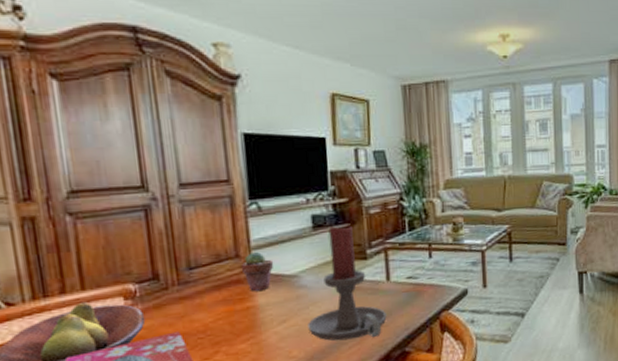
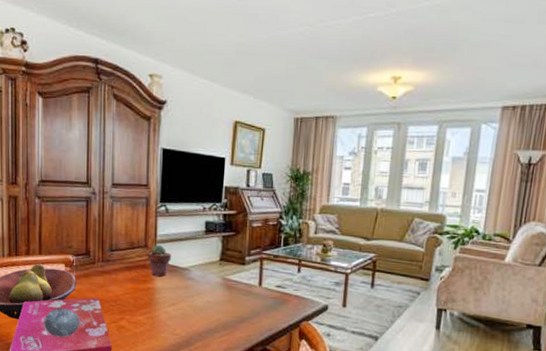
candle holder: present [308,226,387,341] -> none [191,233,255,332]

